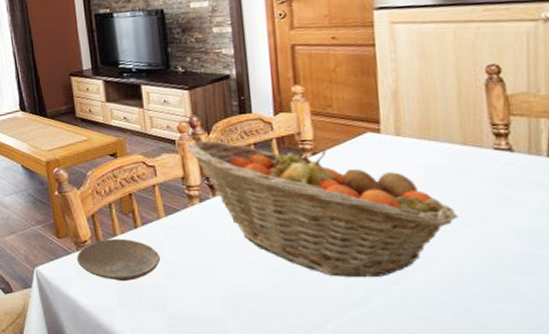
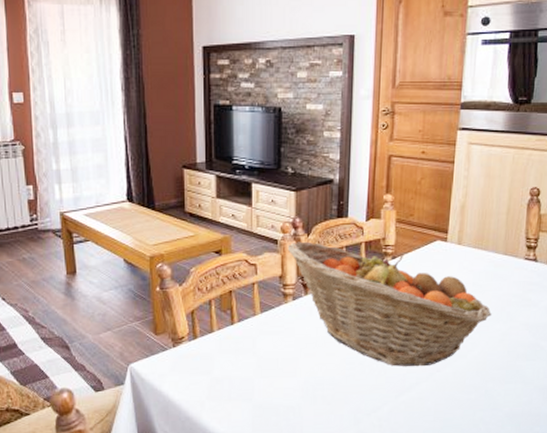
plate: present [77,238,160,282] -> none [173,335,251,376]

